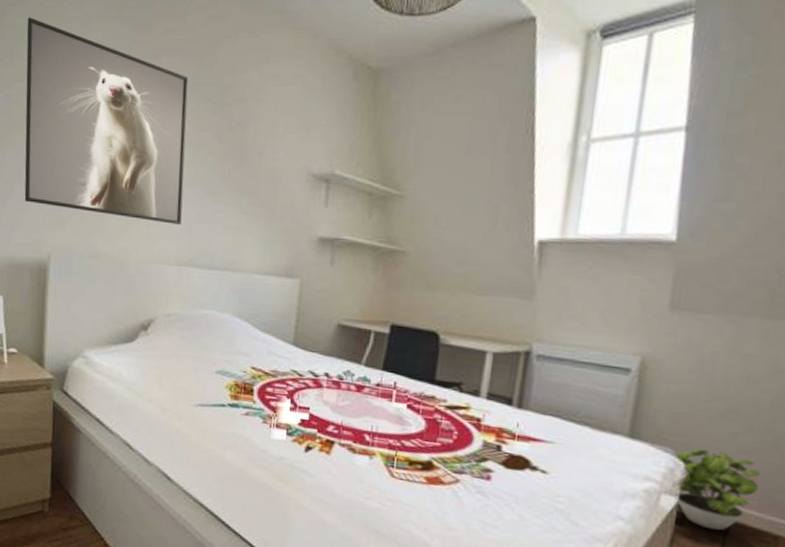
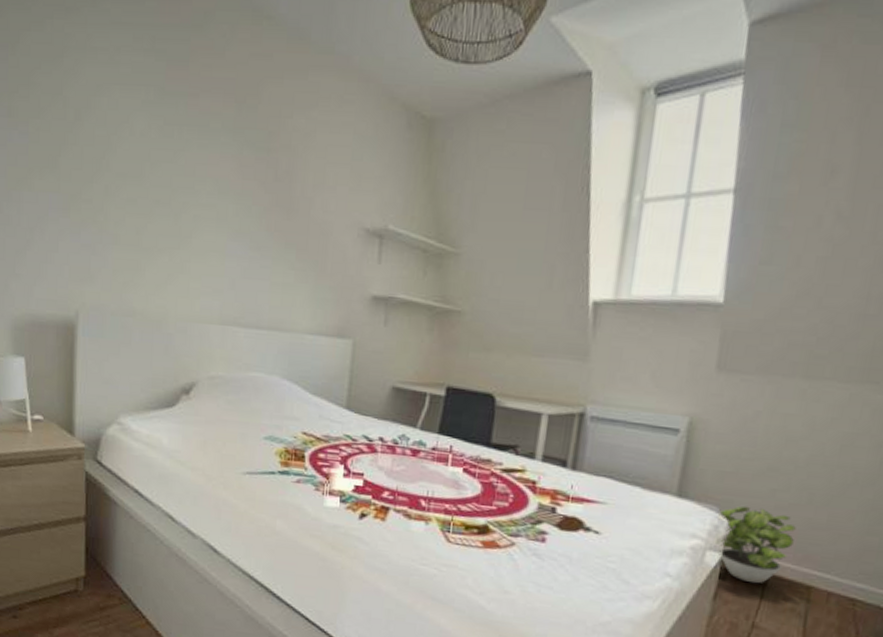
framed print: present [24,17,189,225] -> none [44,45,230,281]

